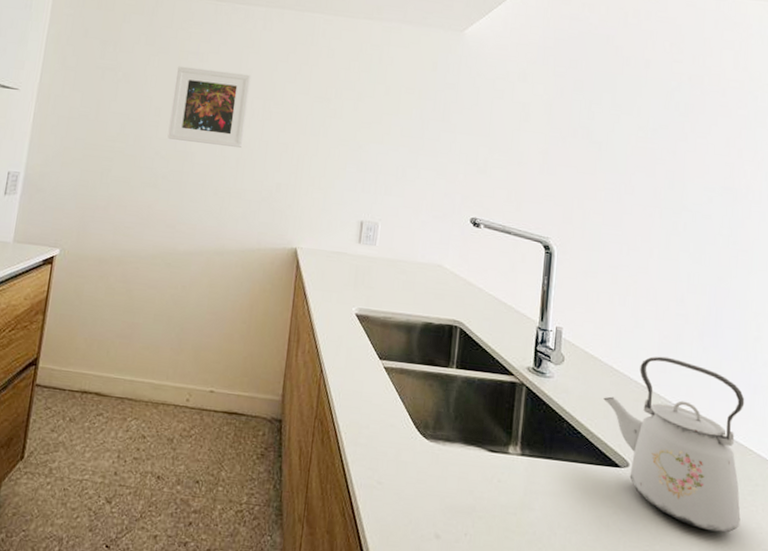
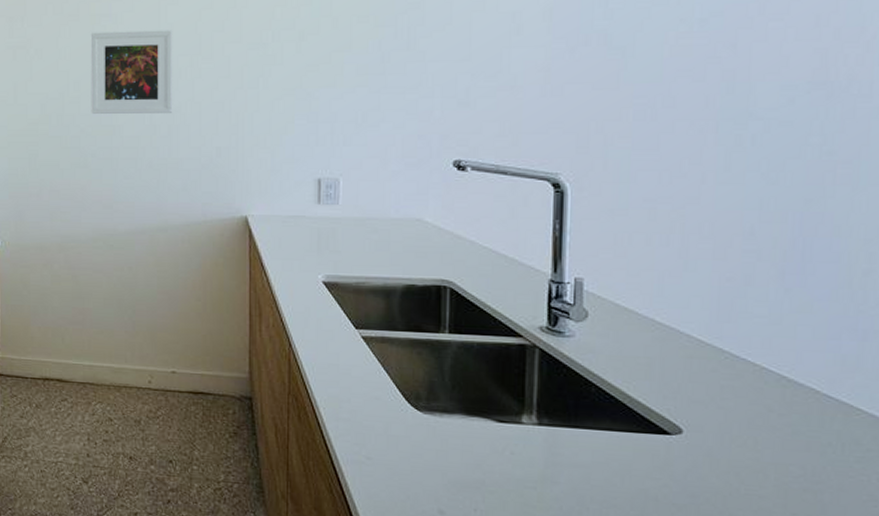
kettle: present [603,356,745,533] -> none [643,303,849,507]

